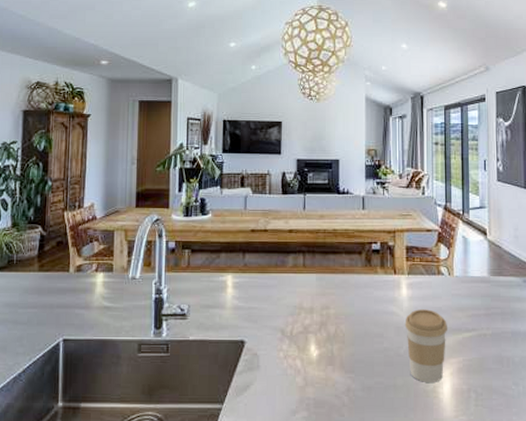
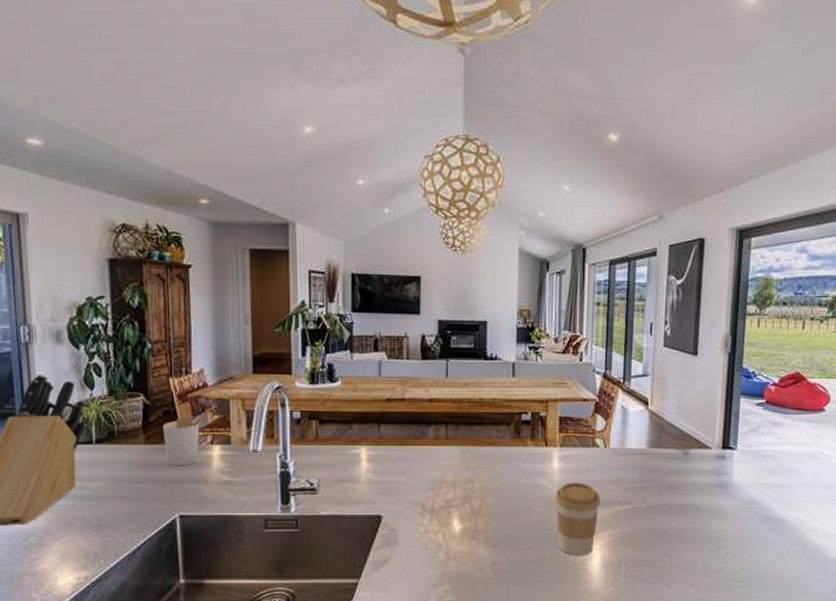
utensil holder: none [55,233,103,293] -> present [162,402,216,466]

